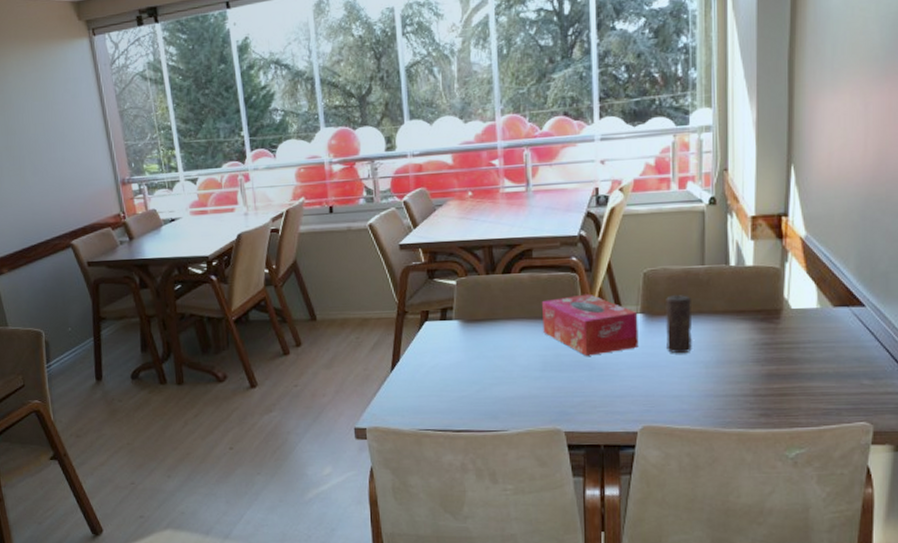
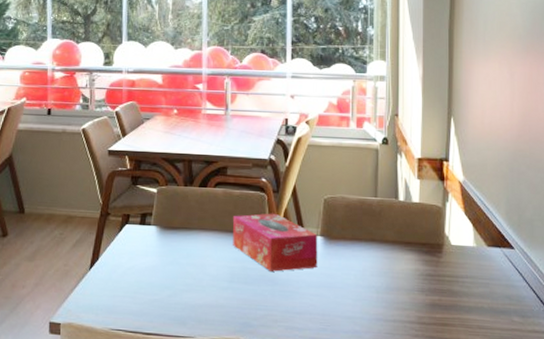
candle: present [666,295,692,354] -> none [342,222,365,278]

